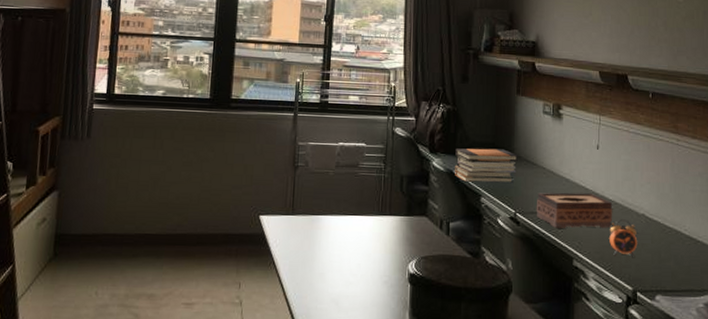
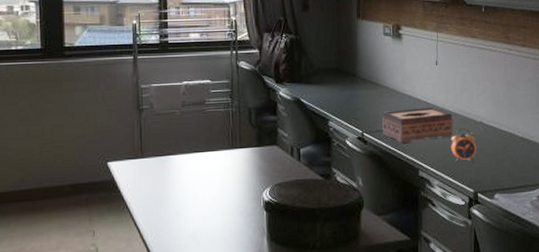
book stack: present [455,148,518,183] -> none [301,73,362,108]

